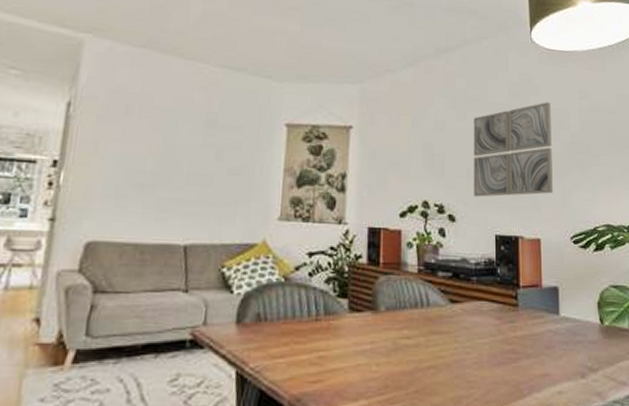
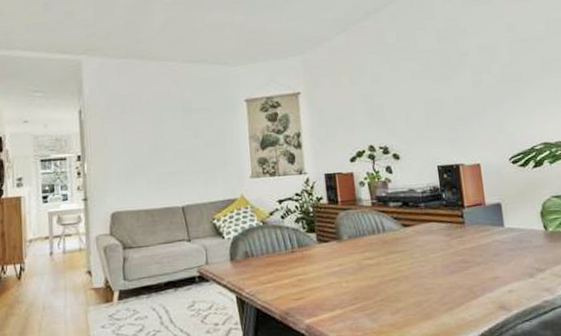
wall art: present [473,102,553,197] -> none [406,40,488,136]

